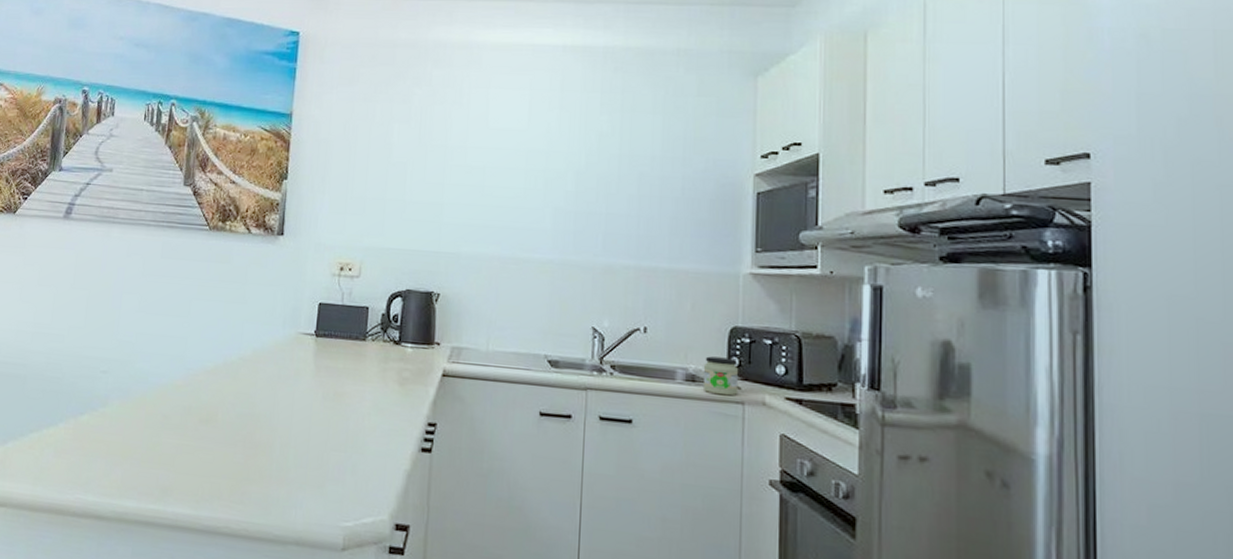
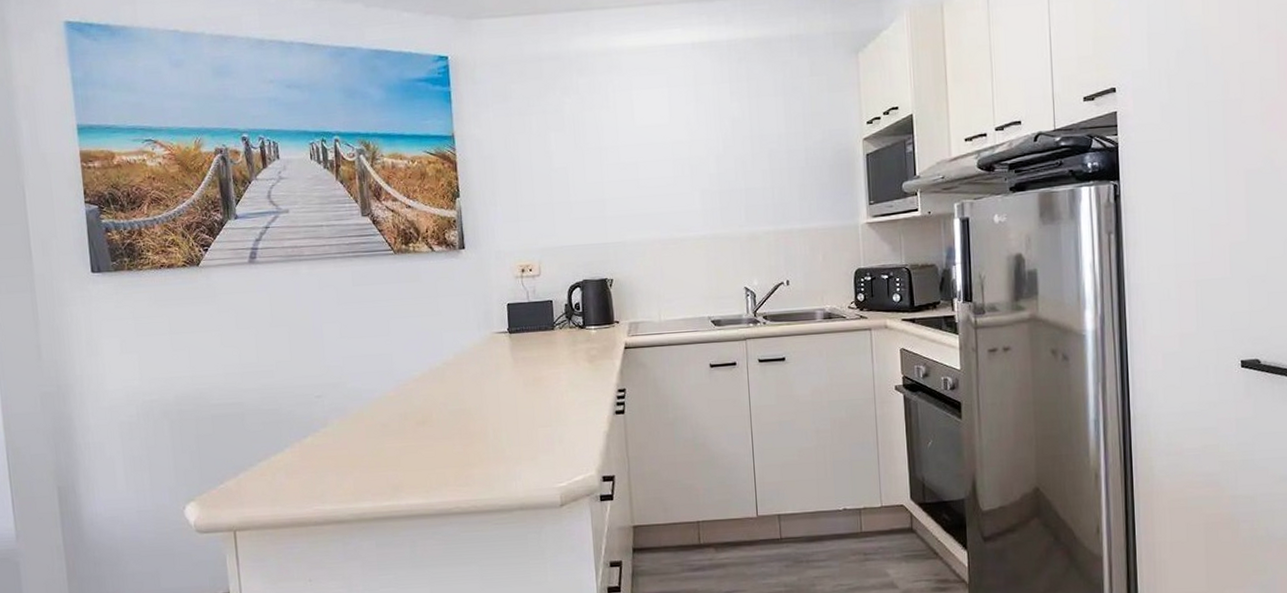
jar: present [704,356,739,396] -> none [837,295,866,326]

